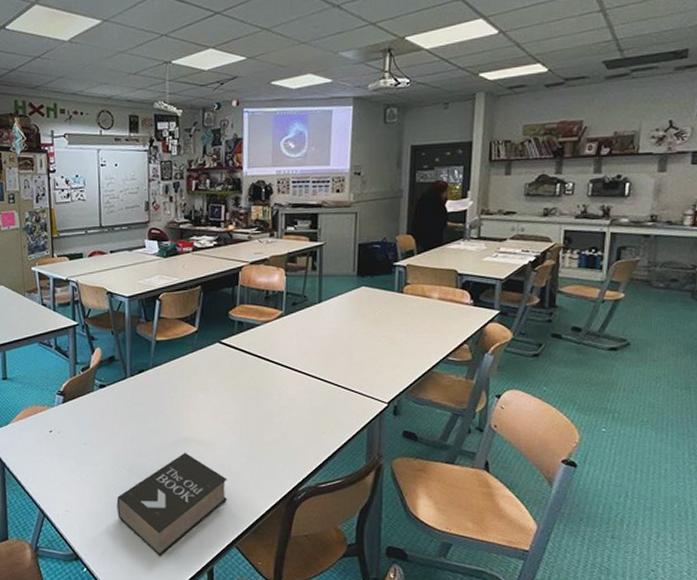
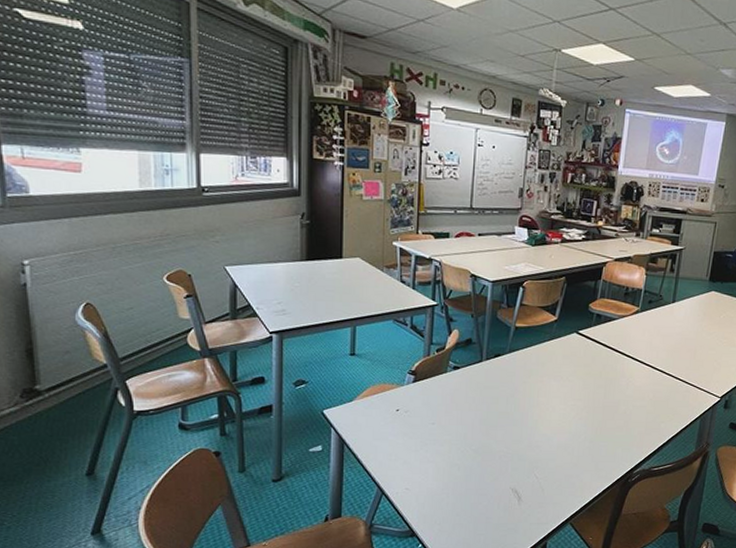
book: present [116,452,228,557] -> none [458,435,569,533]

